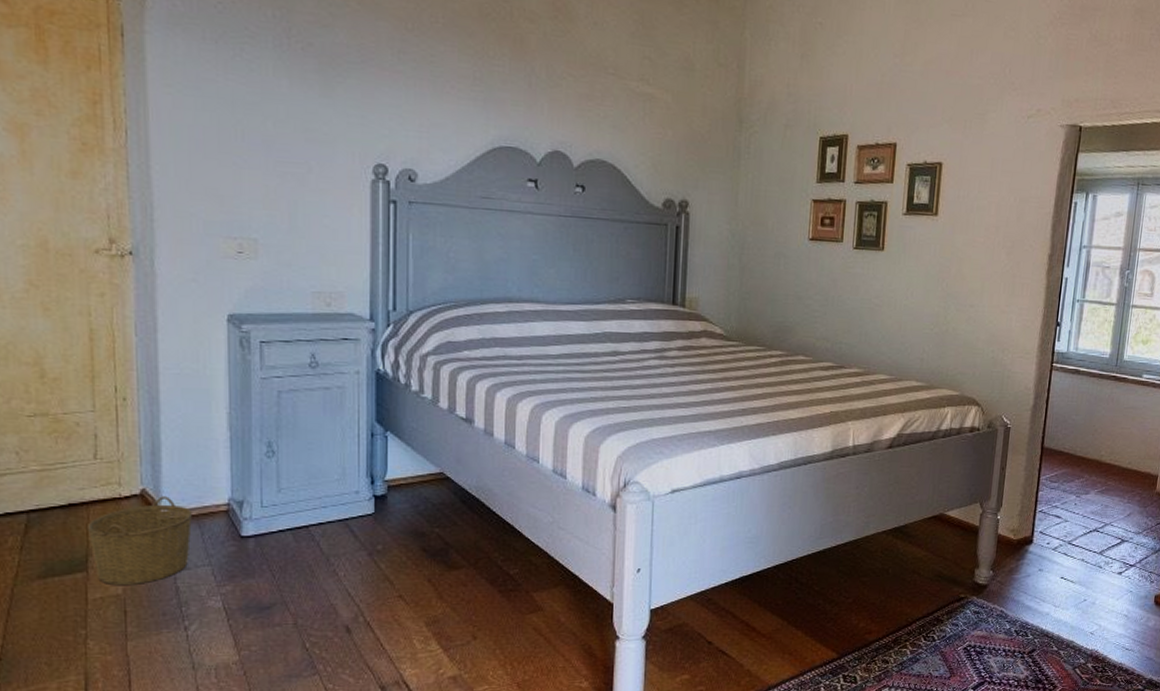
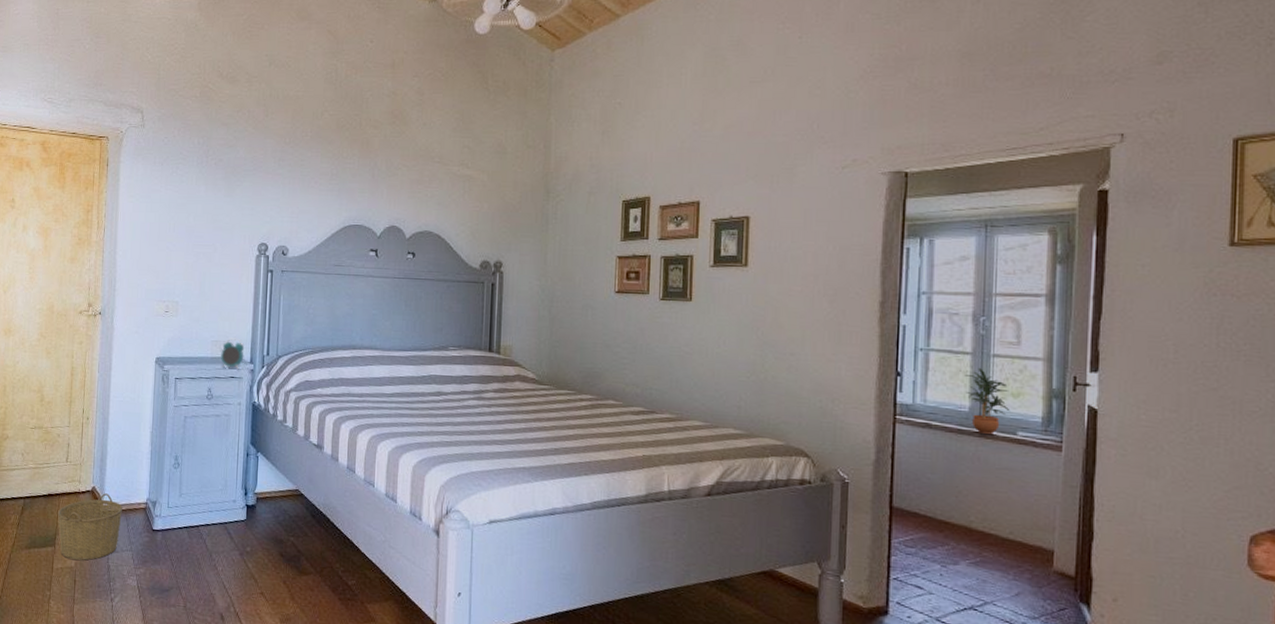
alarm clock: none [327,288,361,329] -> present [221,338,245,370]
potted plant: none [1108,317,1141,377] -> present [964,367,1011,434]

